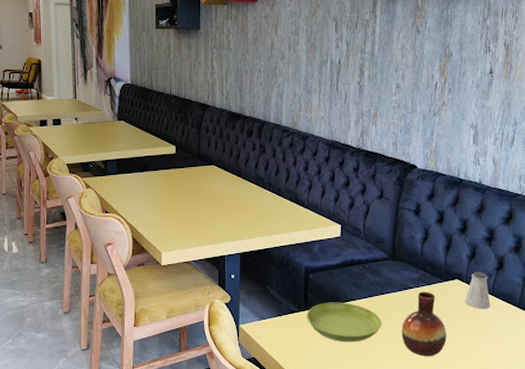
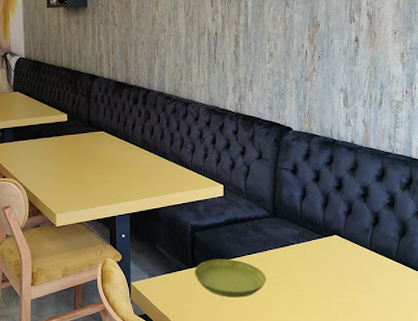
vase: present [401,292,447,356] -> none [285,248,329,310]
saltshaker: present [464,271,491,309] -> none [343,227,369,264]

